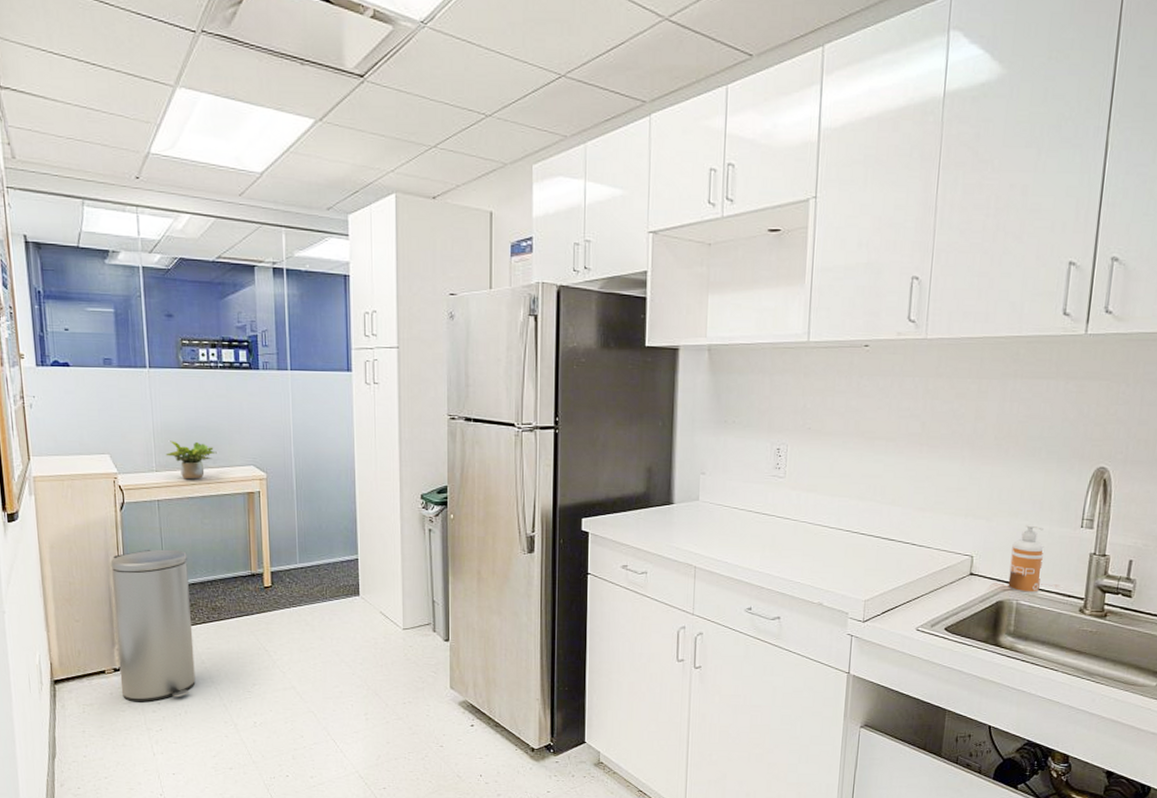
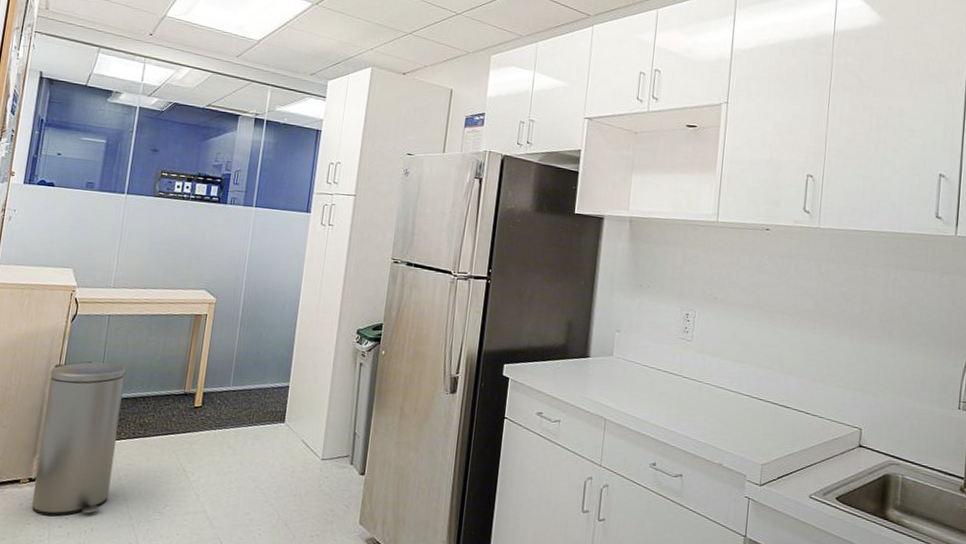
potted plant: present [165,440,217,480] -> none [125,260,174,298]
soap dispenser: present [1008,524,1044,594] -> none [894,402,926,470]

